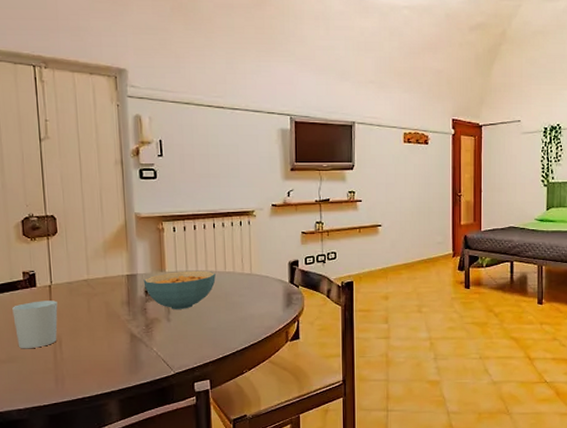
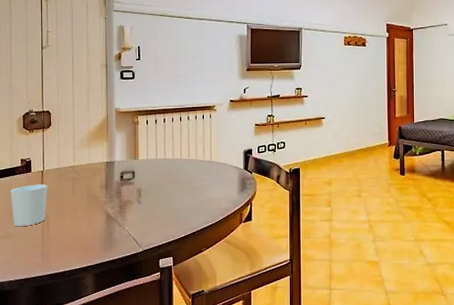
cereal bowl: present [143,270,216,309] -> none [120,158,181,193]

